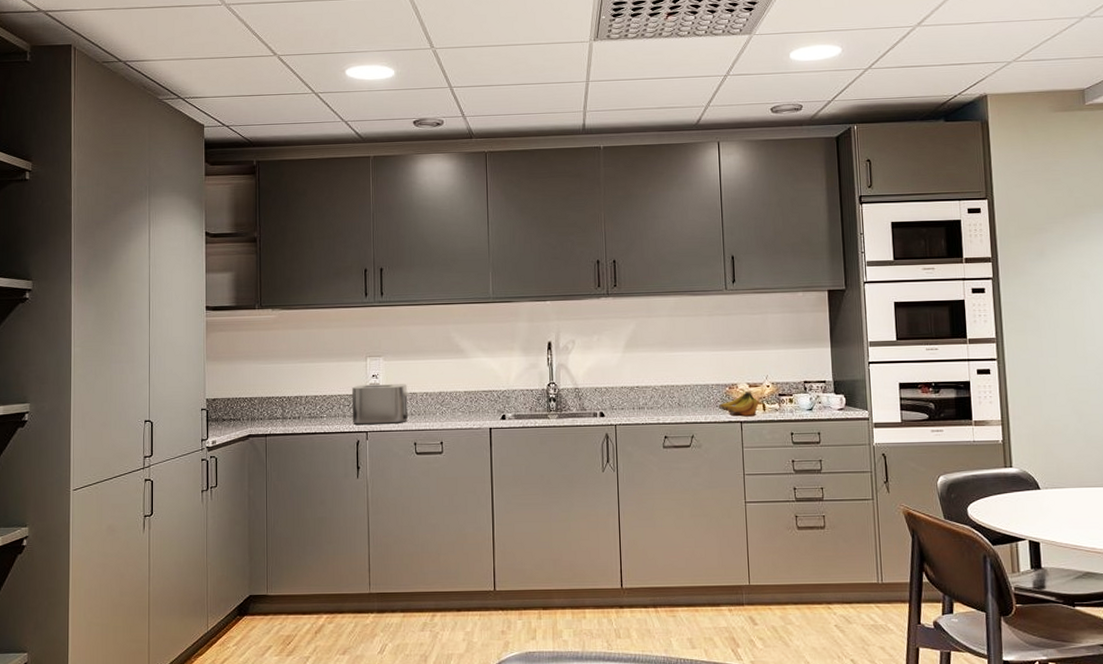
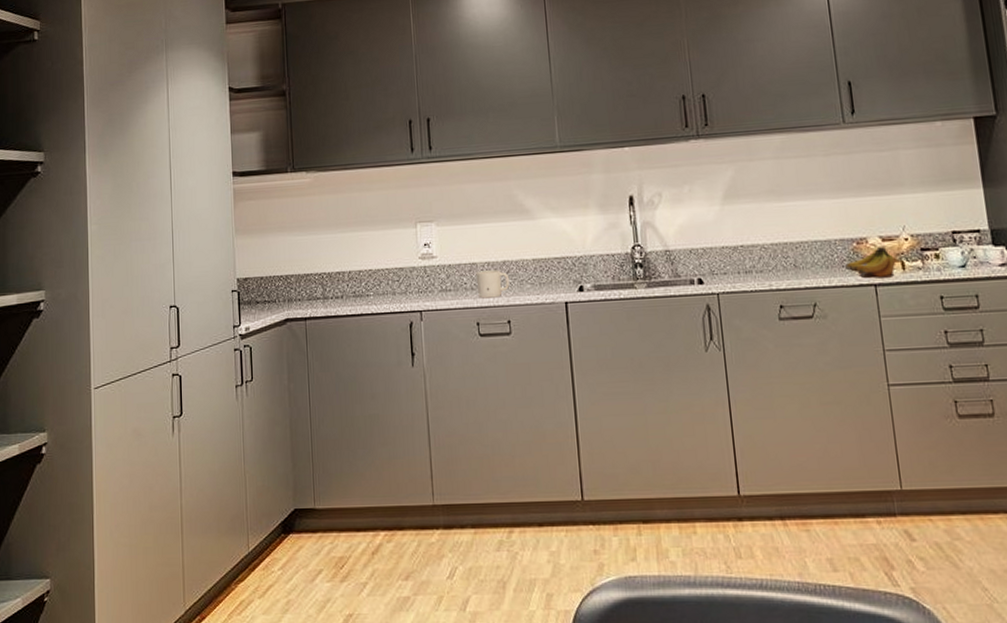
toaster: present [351,384,409,426] -> none [400,253,468,304]
mug: none [415,399,444,423] -> present [475,270,510,299]

